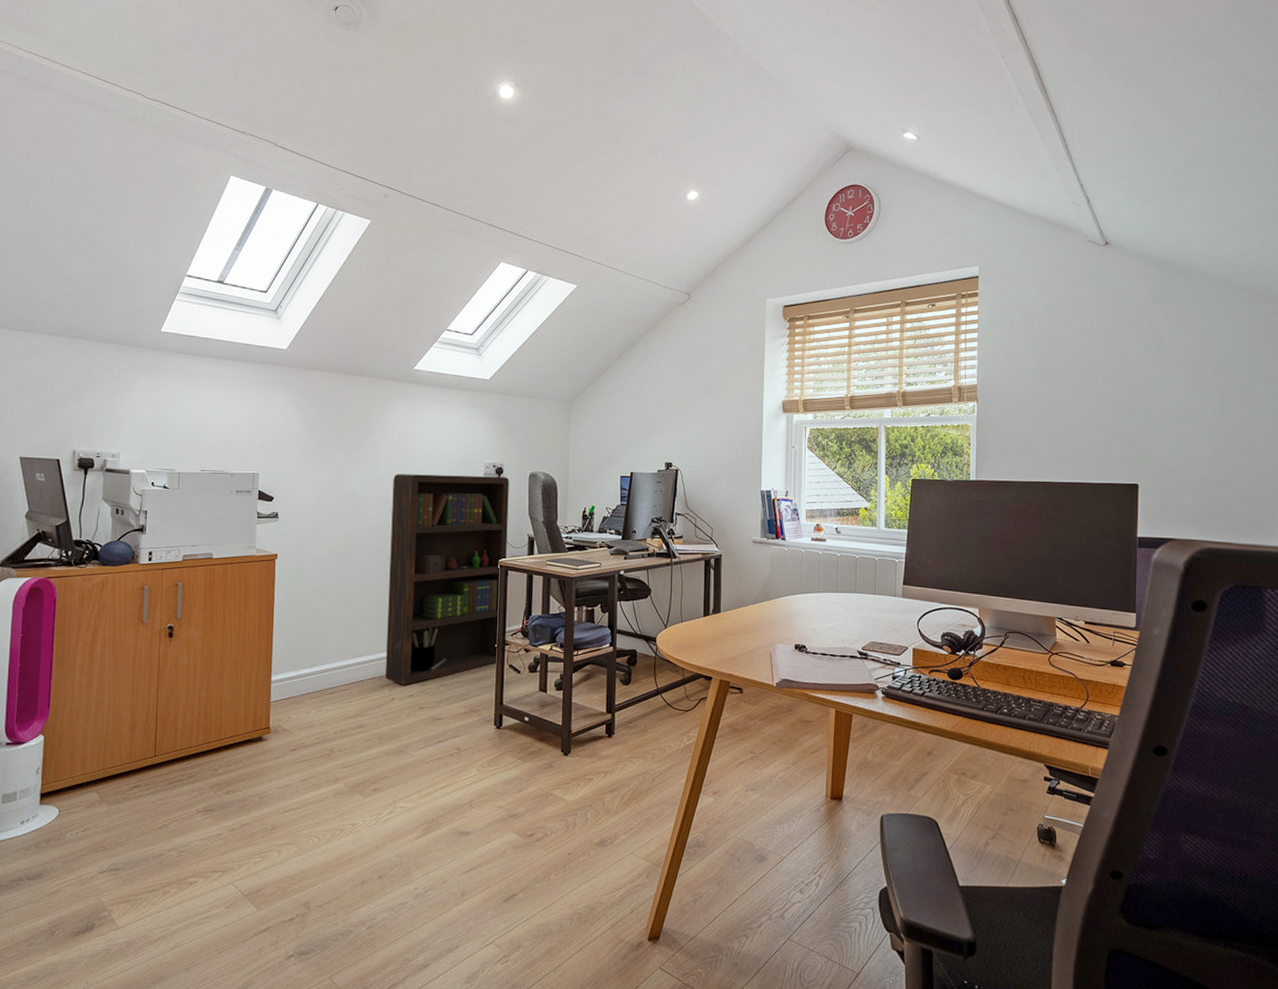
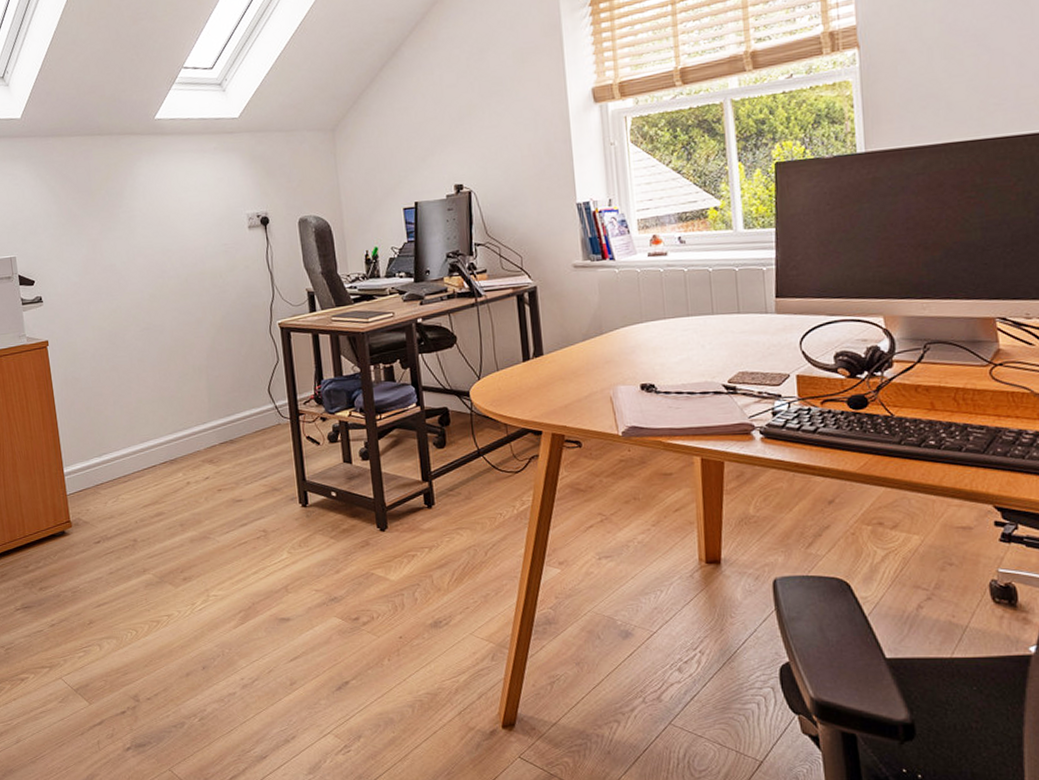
bookcase: present [385,474,509,686] -> none [152,227,293,468]

